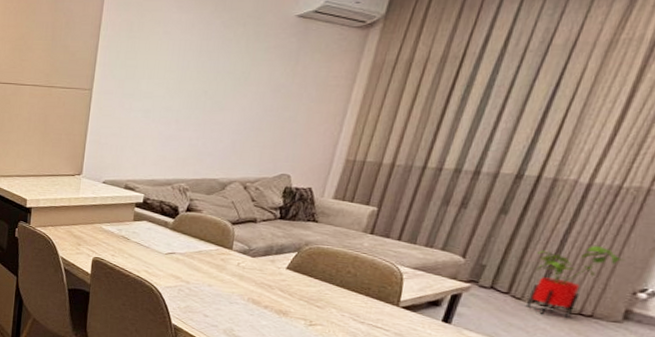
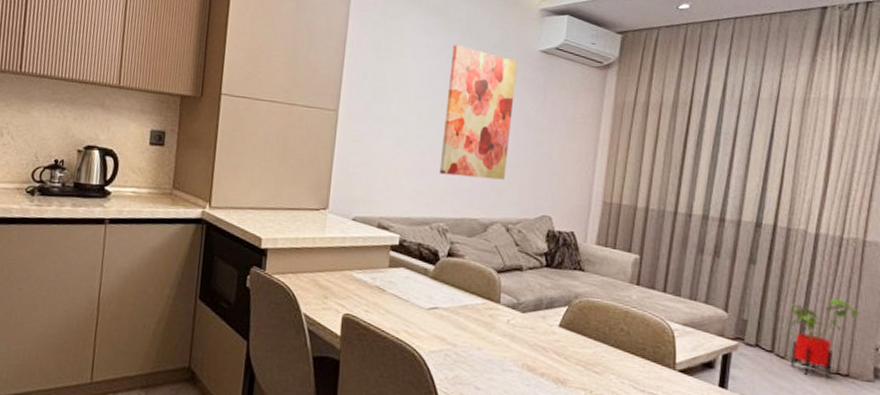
wall art: none [183,18,271,144] -> present [439,45,518,180]

